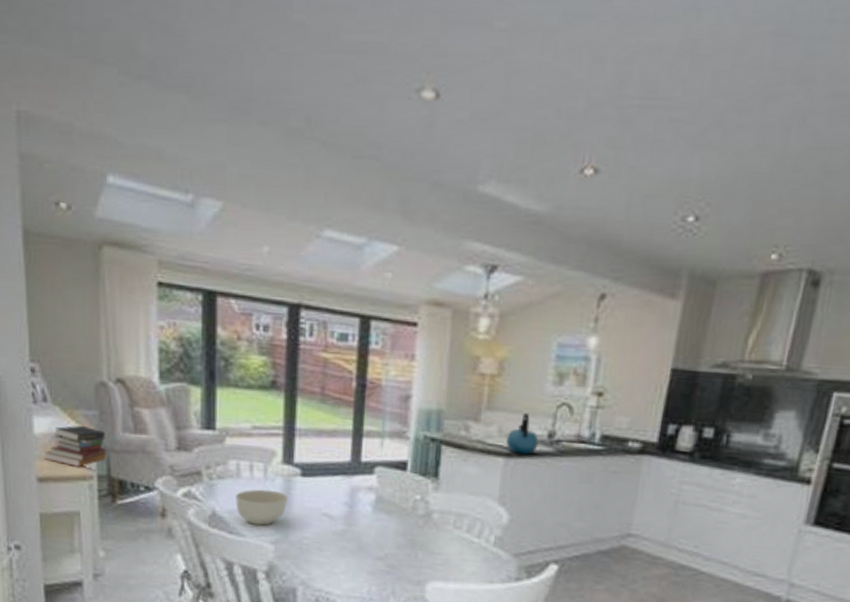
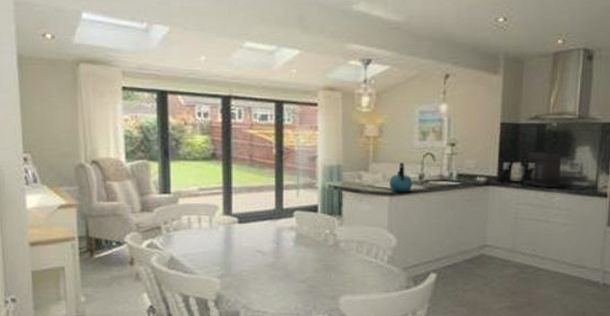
books: present [44,425,107,468] -> none [35,198,85,232]
bowl: present [235,489,289,526] -> none [188,236,230,264]
coffee maker: none [693,411,754,467] -> present [524,151,562,189]

